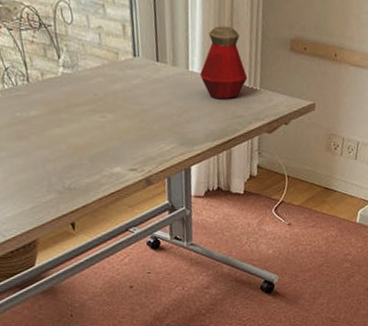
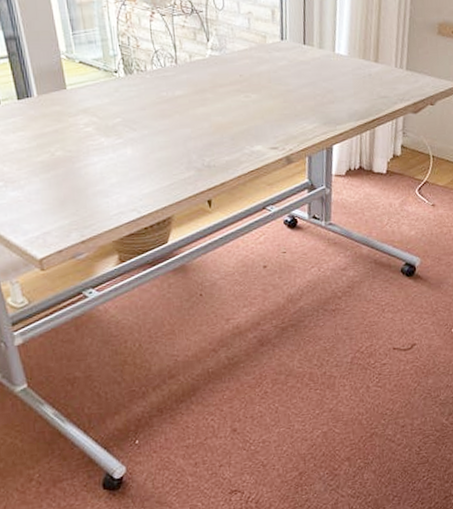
bottle: present [199,25,248,100] -> none [345,11,394,81]

